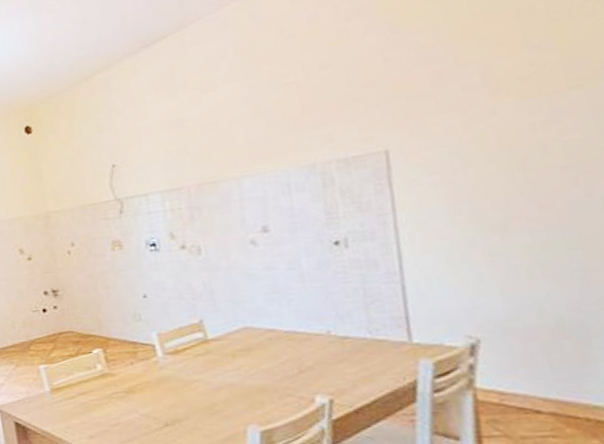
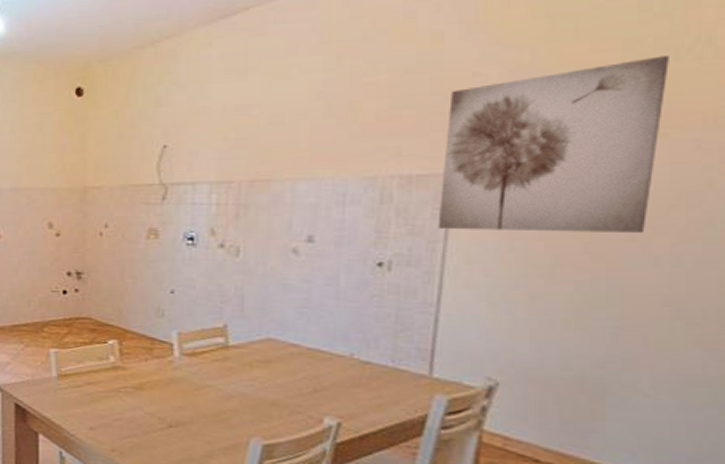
wall art: none [367,17,585,202] -> present [438,55,669,234]

